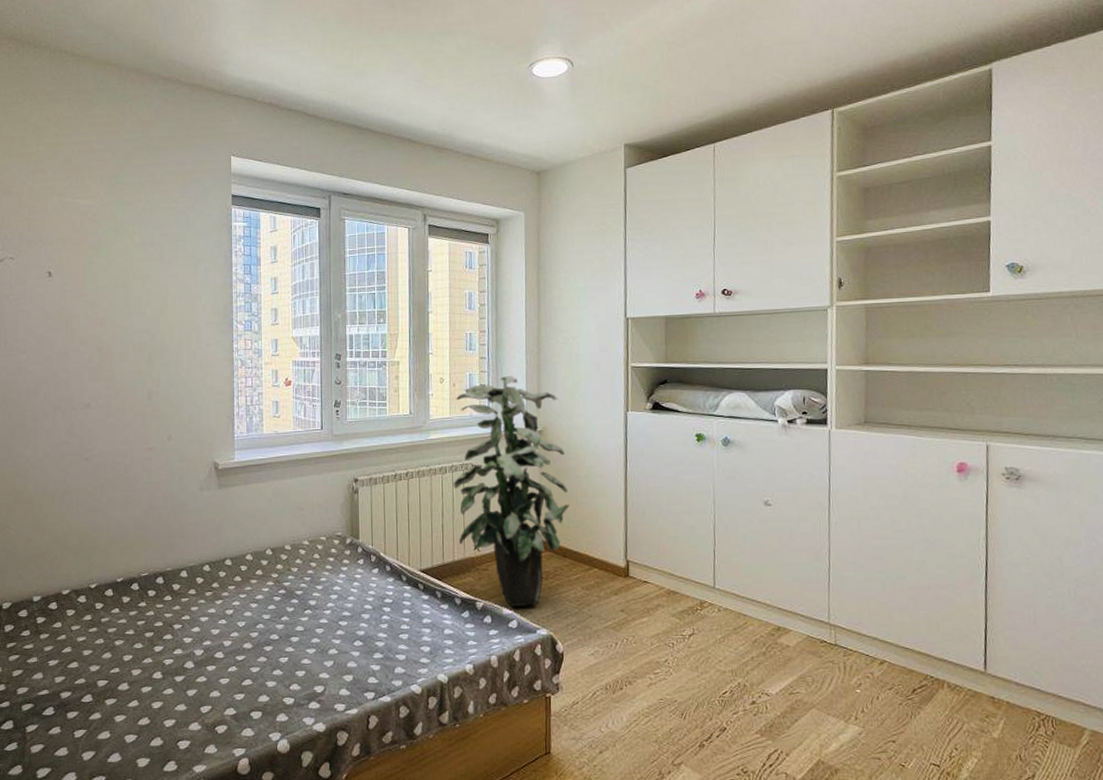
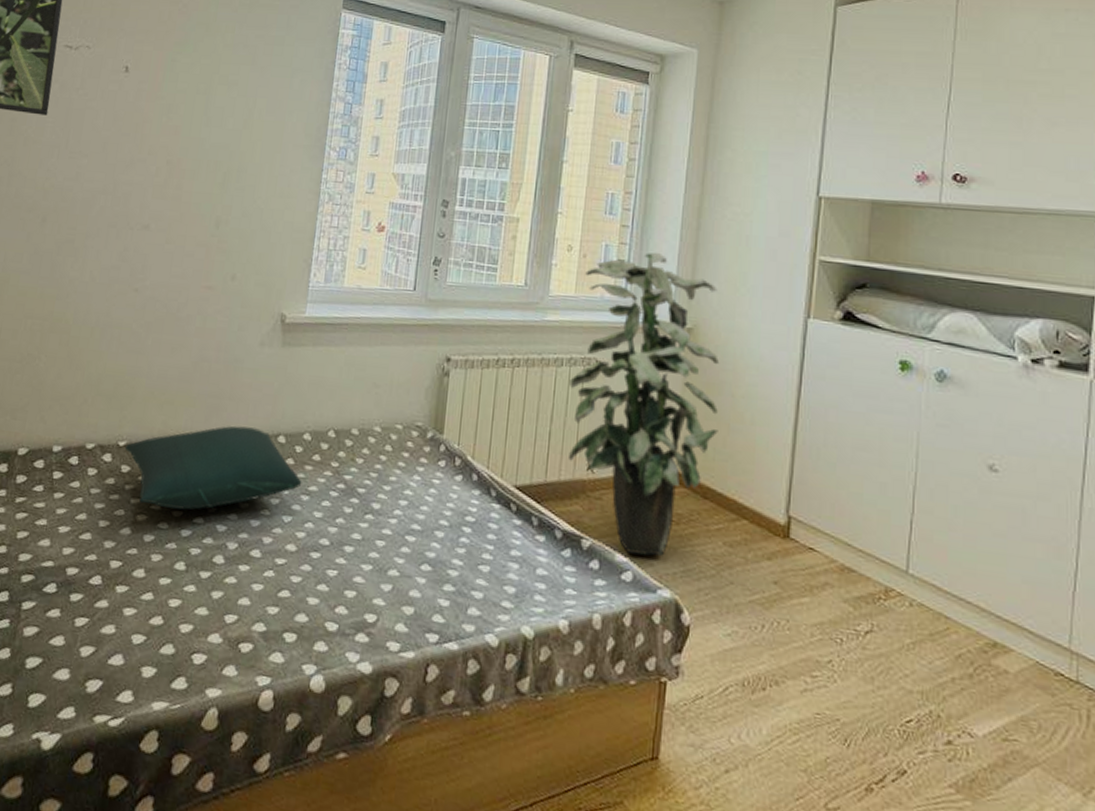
pillow: none [96,557,250,631] -> present [124,425,302,510]

